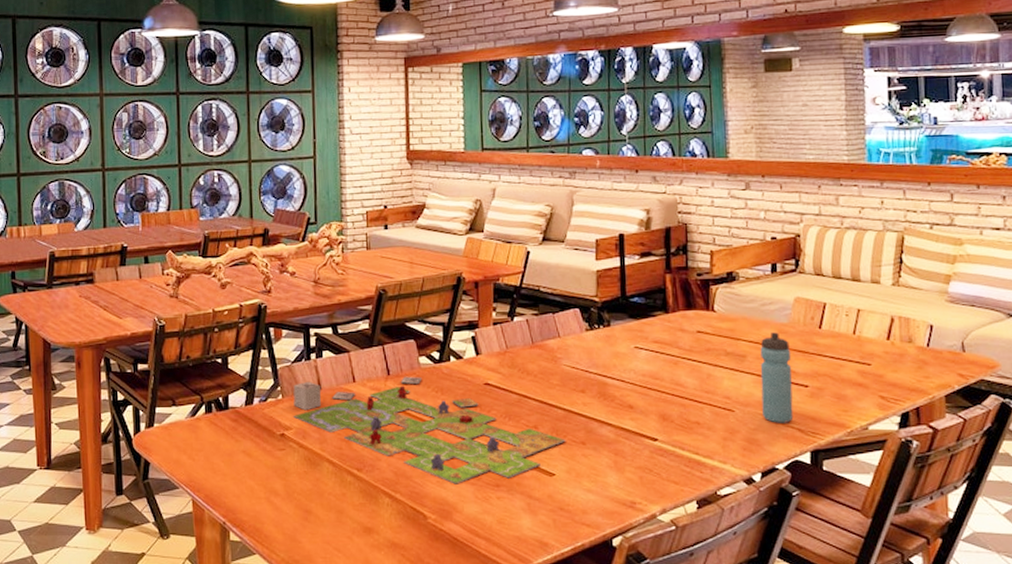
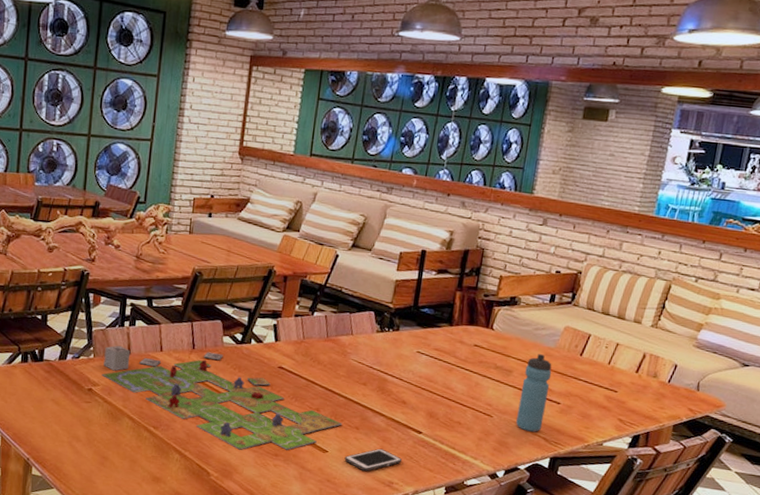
cell phone: none [575,464,641,493] -> present [344,448,403,472]

